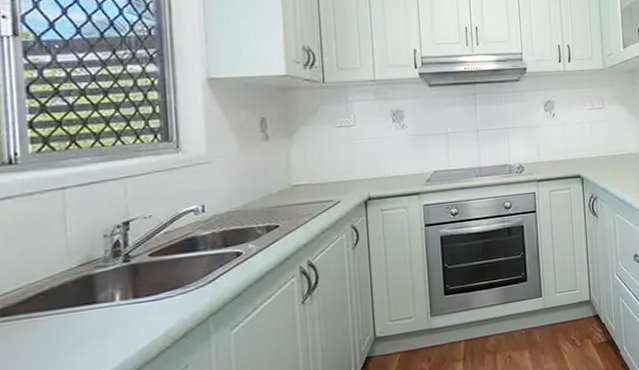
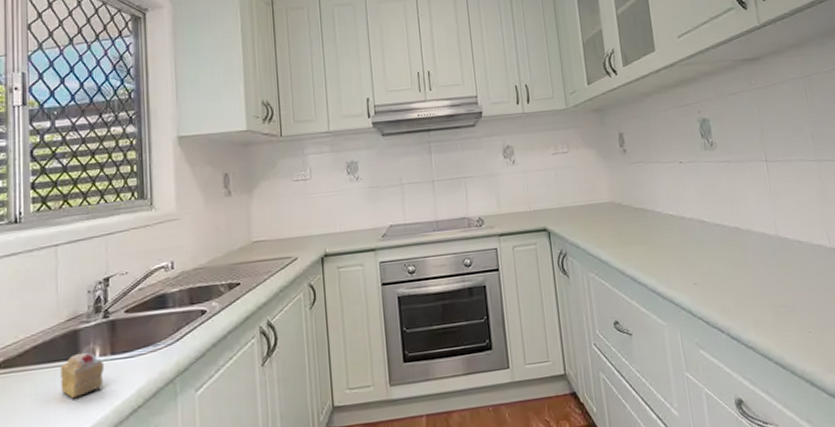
cake slice: none [73,296,127,344] -> present [60,352,105,399]

